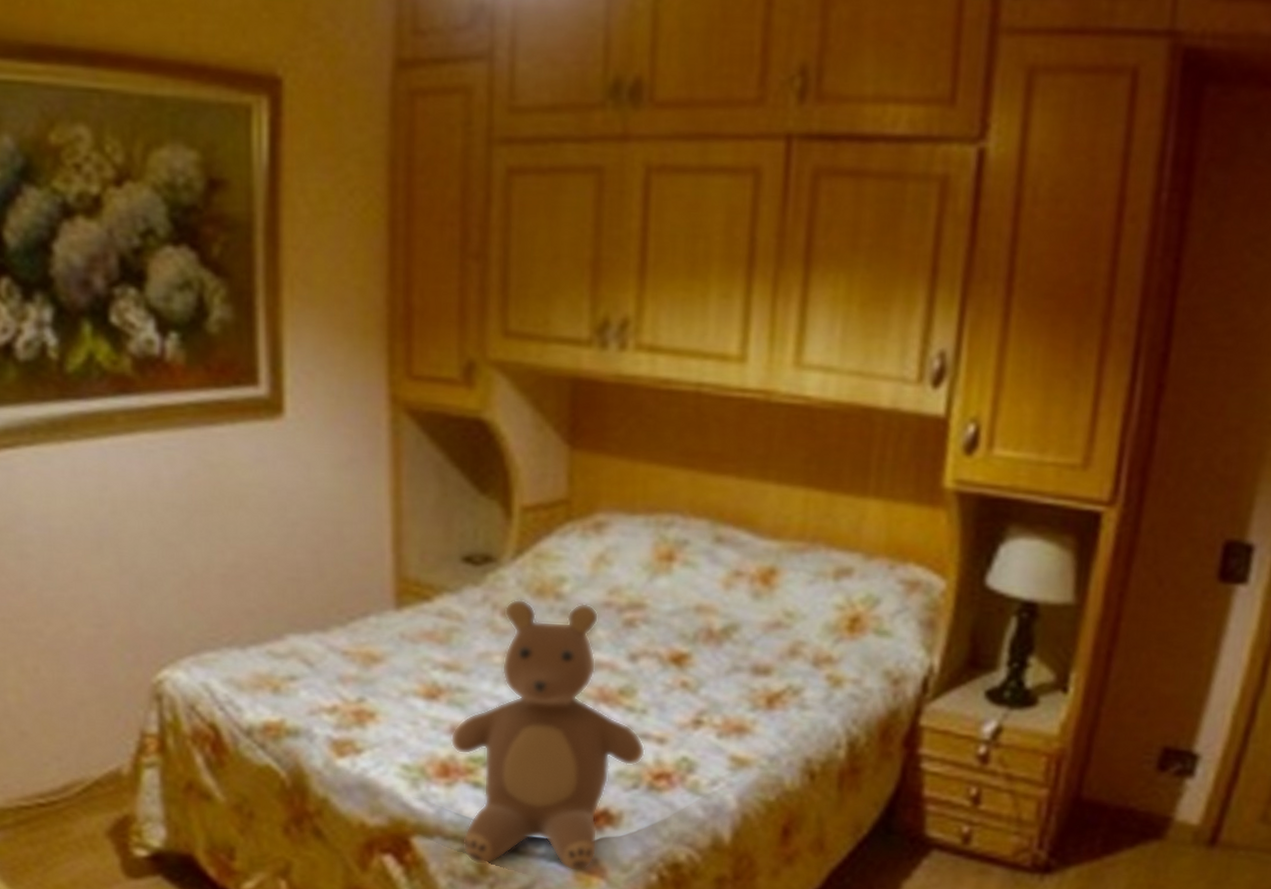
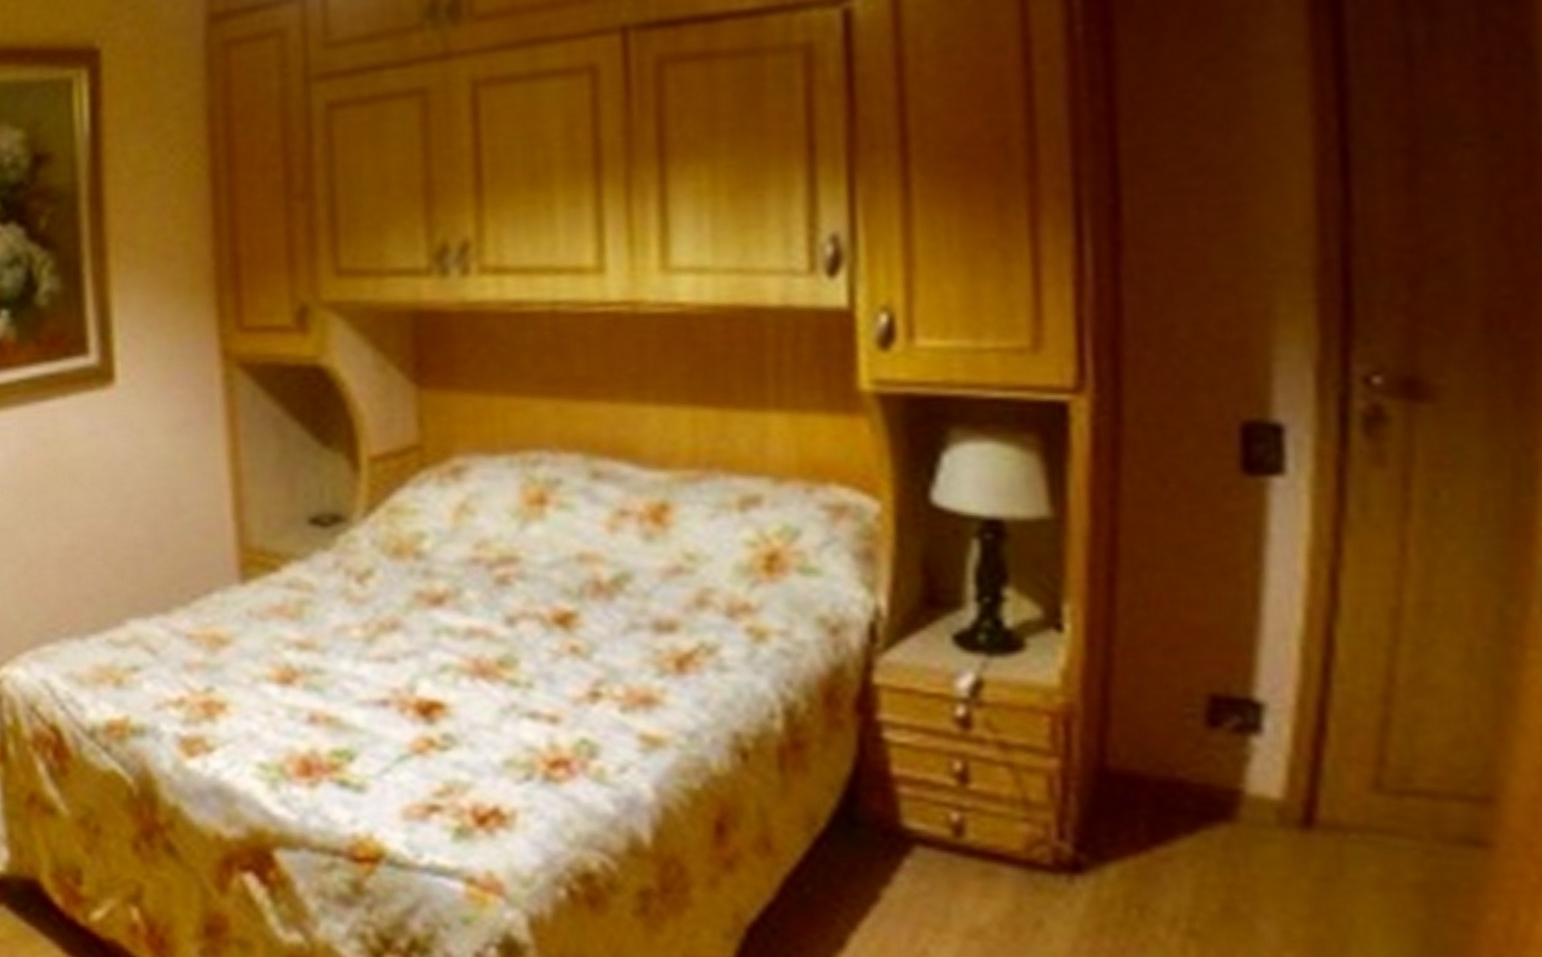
teddy bear: present [450,599,646,872] -> none [310,562,537,888]

